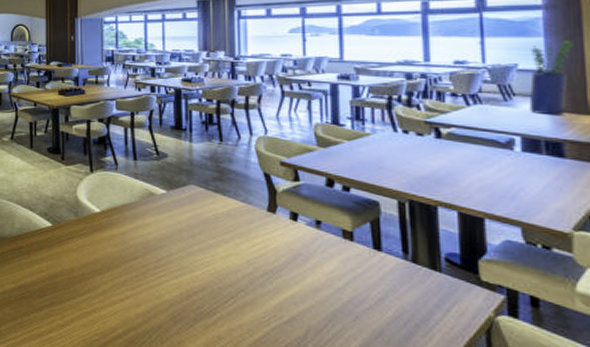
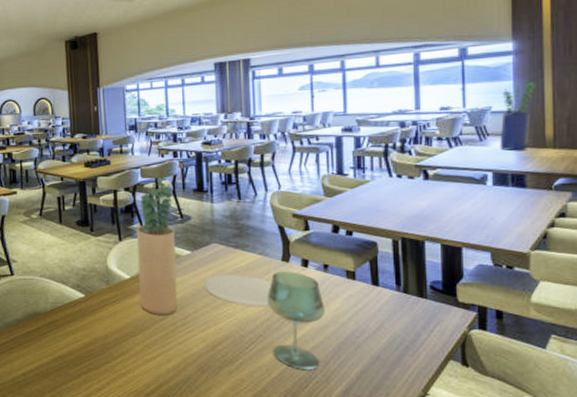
vase: none [108,104,151,256] -> present [136,170,178,316]
plate: none [179,217,255,260] -> present [203,273,271,307]
wine glass: none [249,223,317,336] -> present [266,272,325,369]

